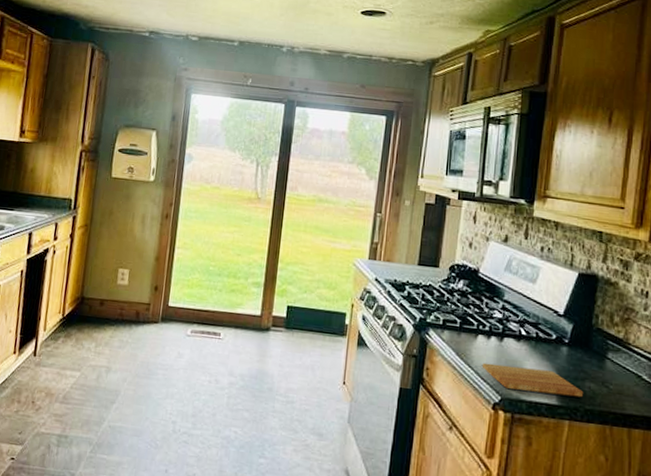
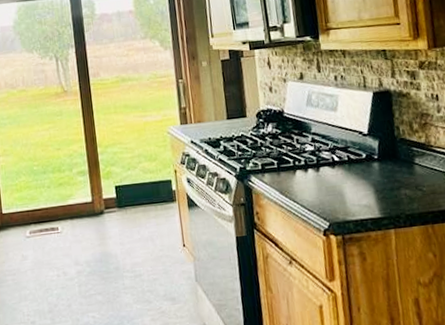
cutting board: present [483,362,584,398] -> none [306,187,402,213]

